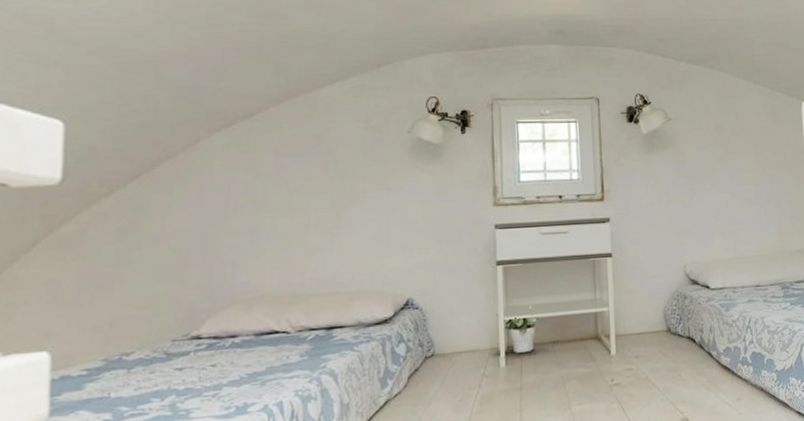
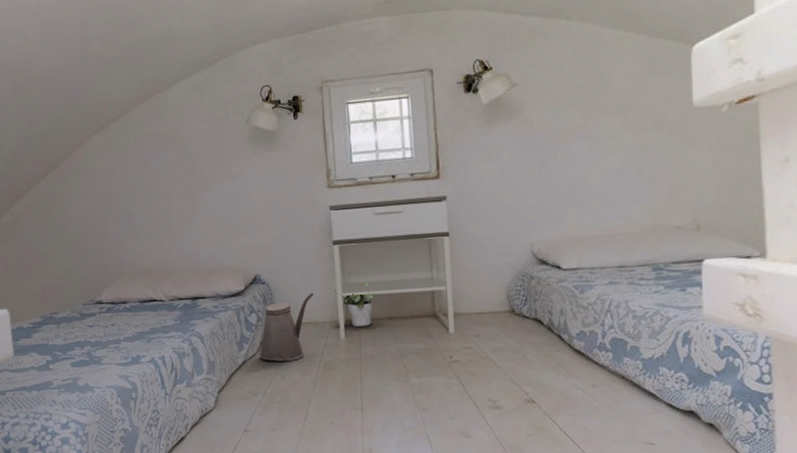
watering can: none [406,317,473,399] -> present [259,292,314,362]

